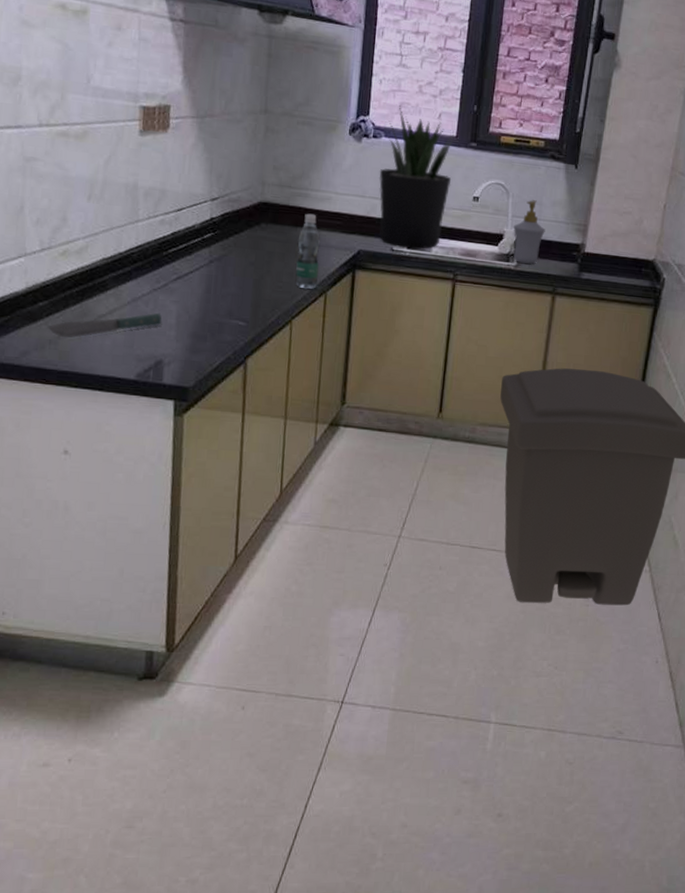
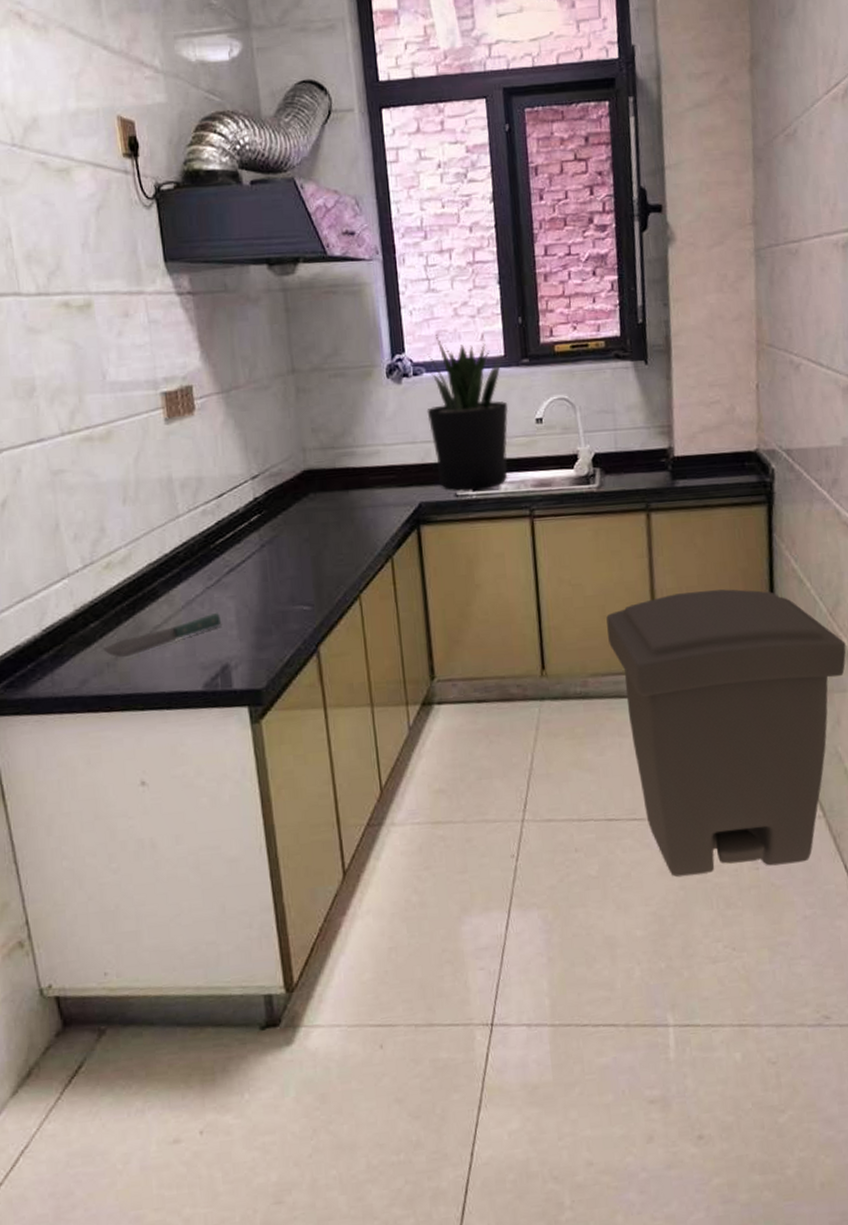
bottle: present [295,213,321,290] -> none [351,472,381,558]
soap bottle: present [513,200,546,264] -> none [587,409,625,483]

